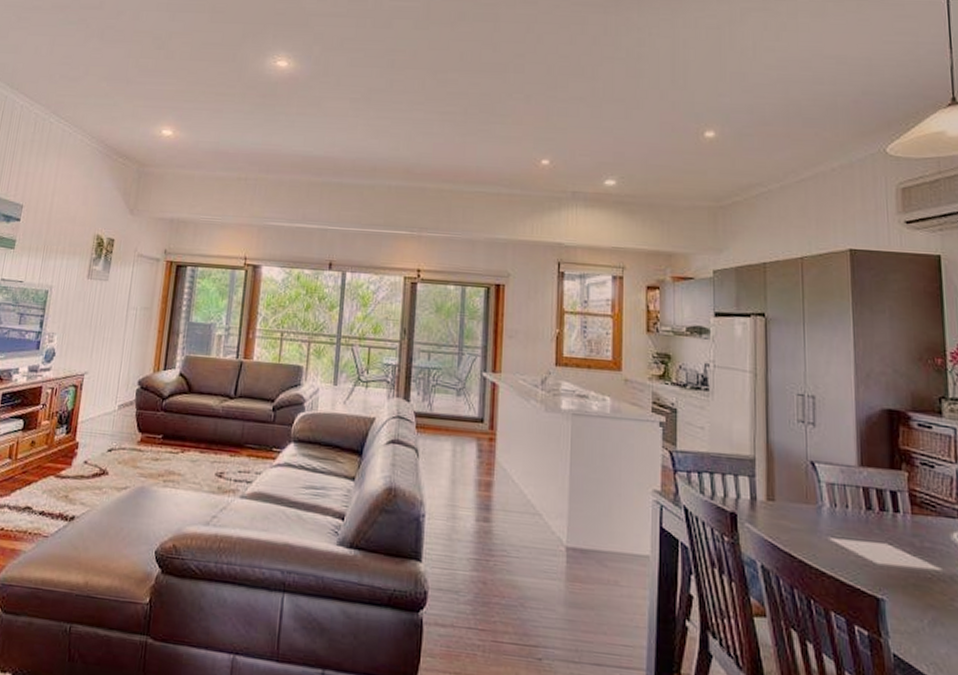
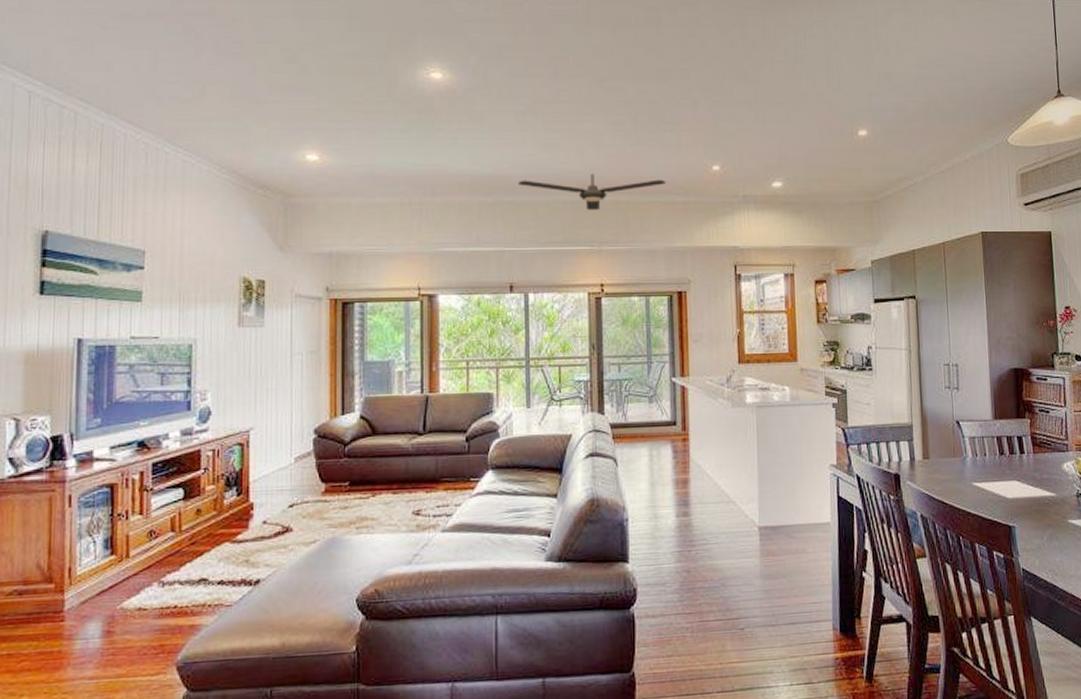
ceiling fan: none [345,161,493,196] -> present [517,174,667,210]

